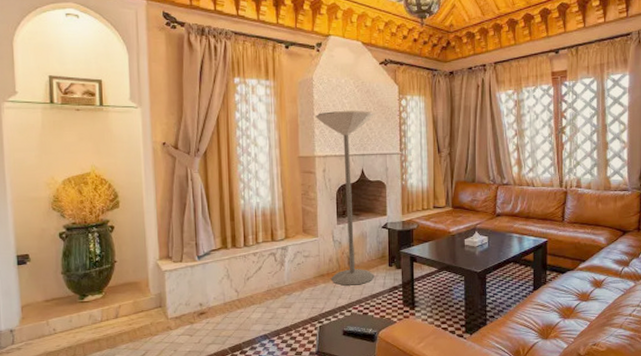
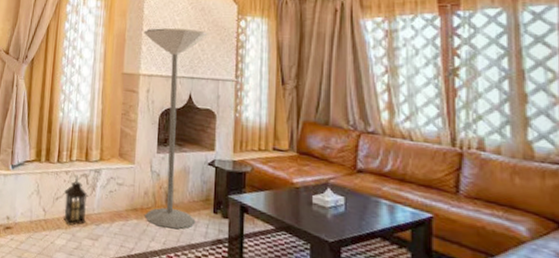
lantern: none [254,255,279,301] -> present [63,175,89,226]

